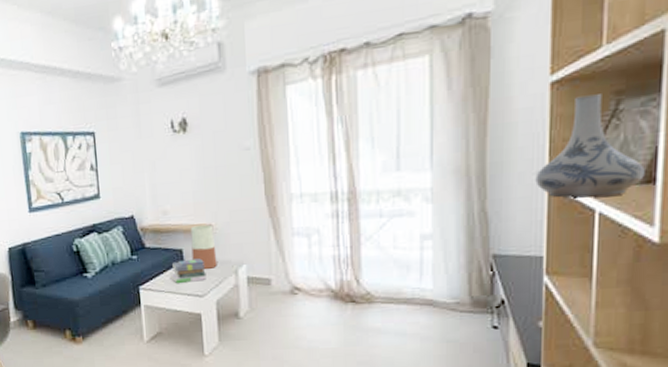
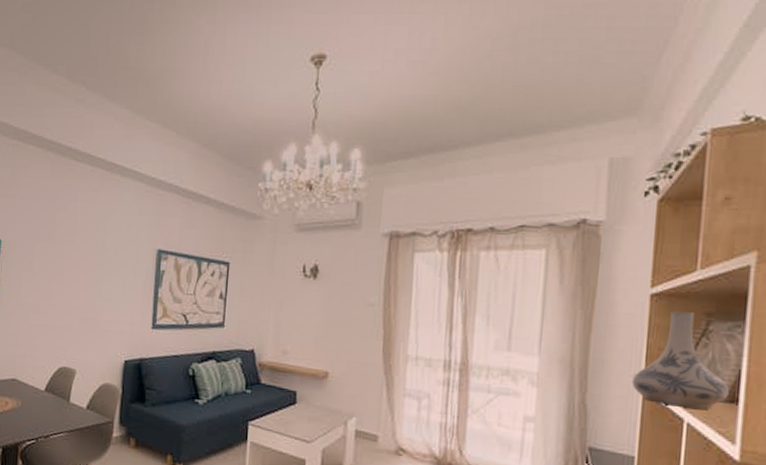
books: present [170,258,206,283] -> none [281,402,316,426]
vase: present [190,225,217,270] -> none [305,370,330,417]

